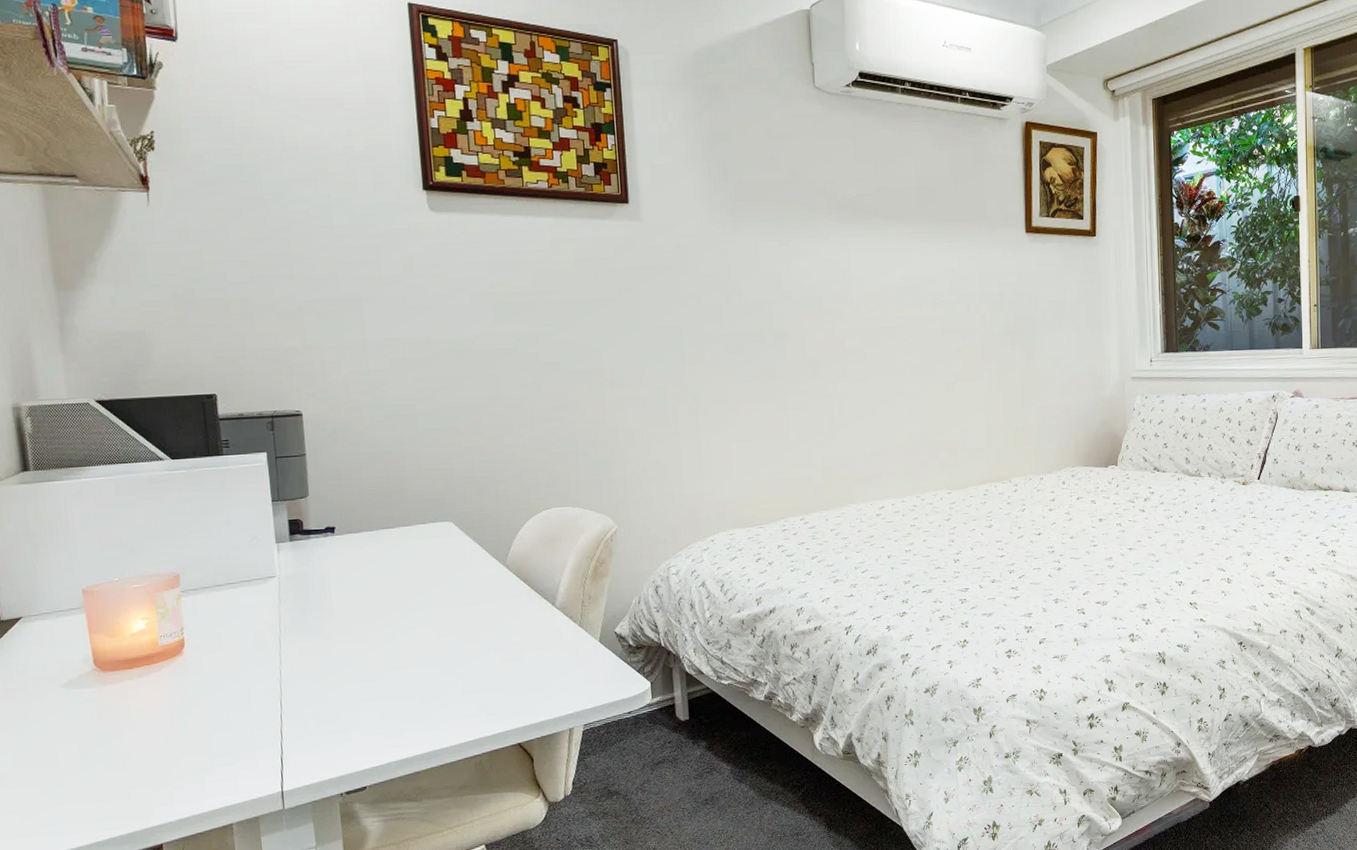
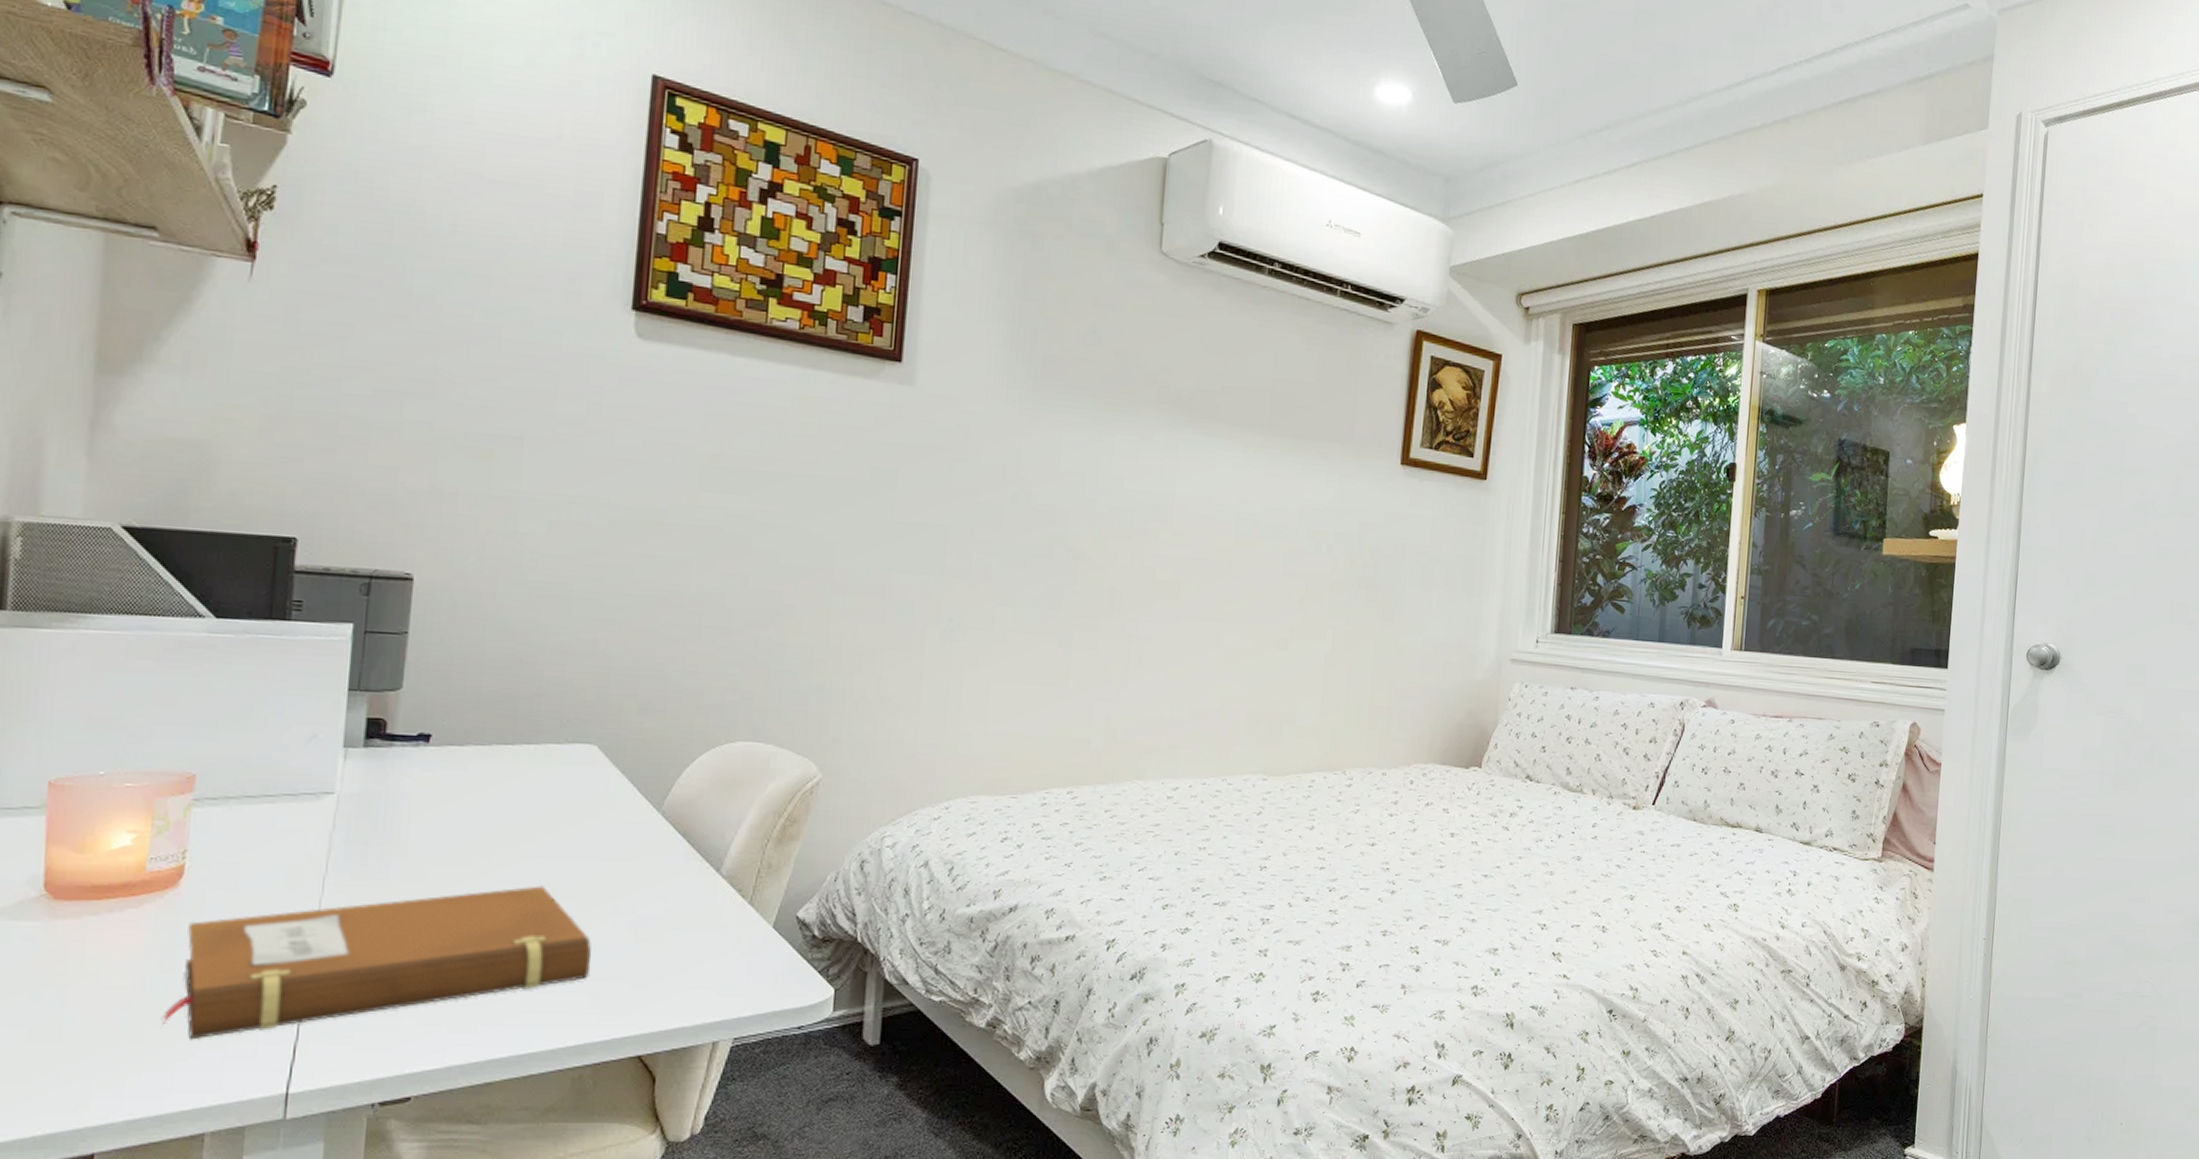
notebook: none [188,628,475,760] -> present [161,885,592,1040]

